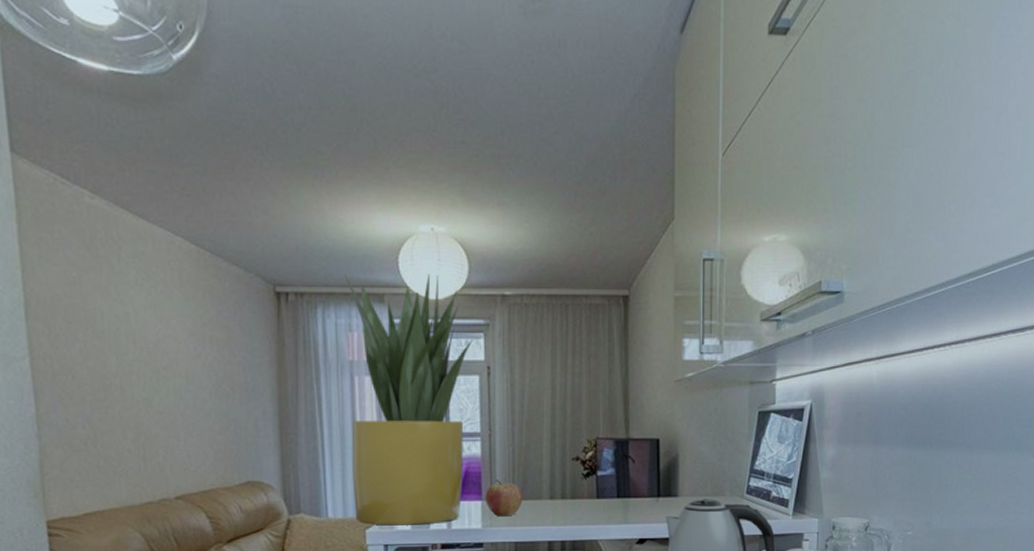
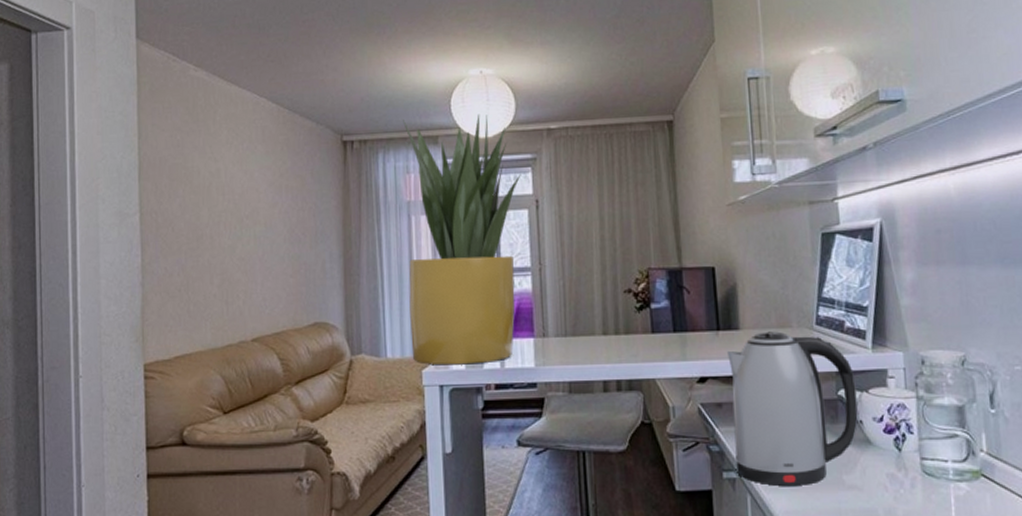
fruit: present [485,480,523,517] -> none [537,315,575,355]

